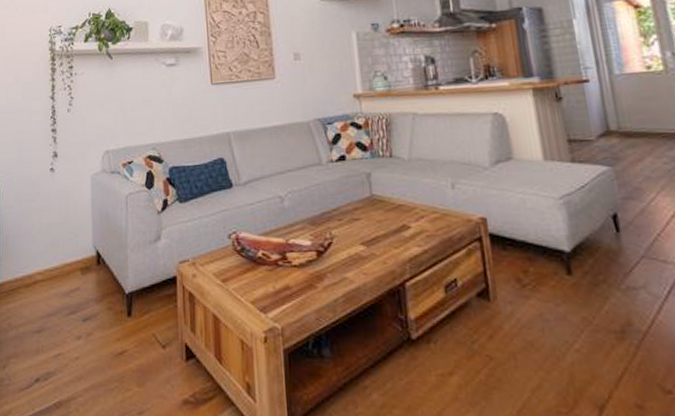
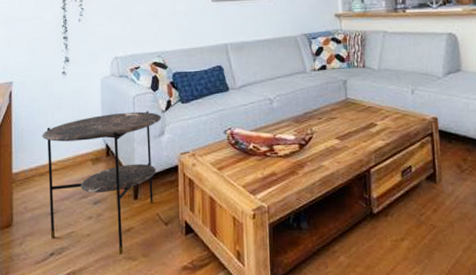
side table: none [28,212,157,383] -> present [42,111,161,254]

